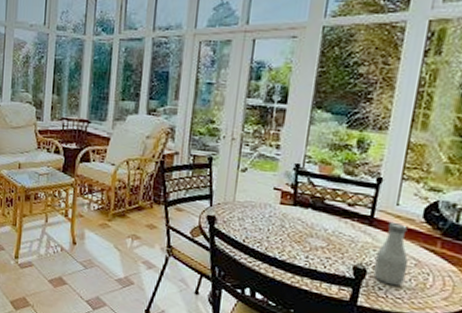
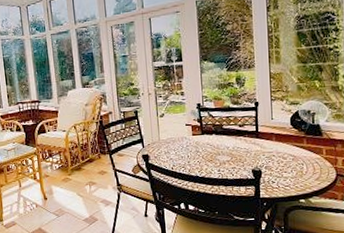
bottle: present [373,223,408,287] -> none [266,132,288,178]

